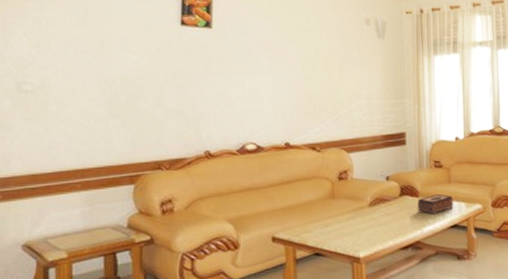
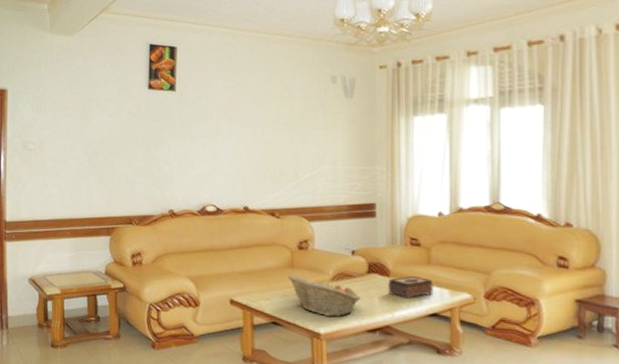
fruit basket: none [329,205,395,240] -> present [287,275,361,317]

